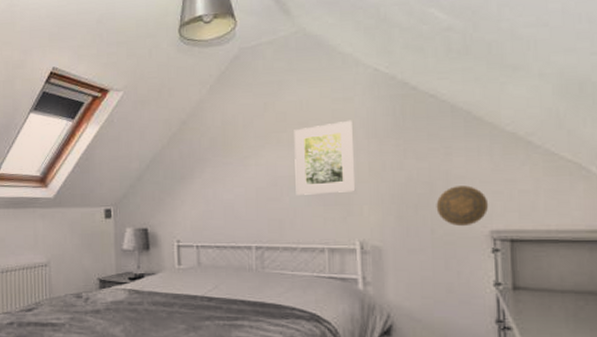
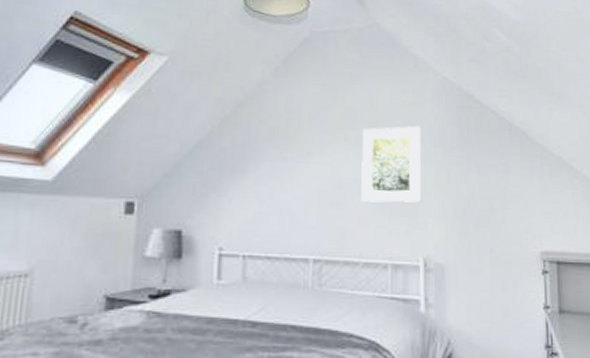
decorative plate: present [436,185,489,227] -> none [495,204,540,247]

